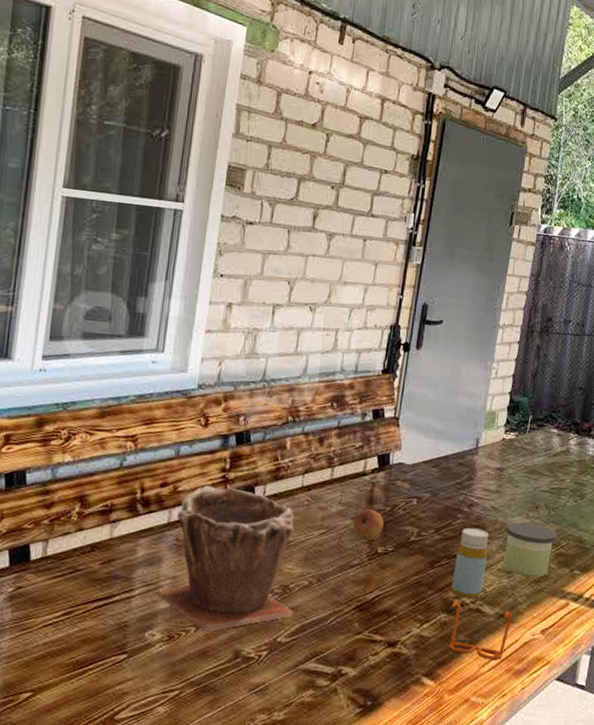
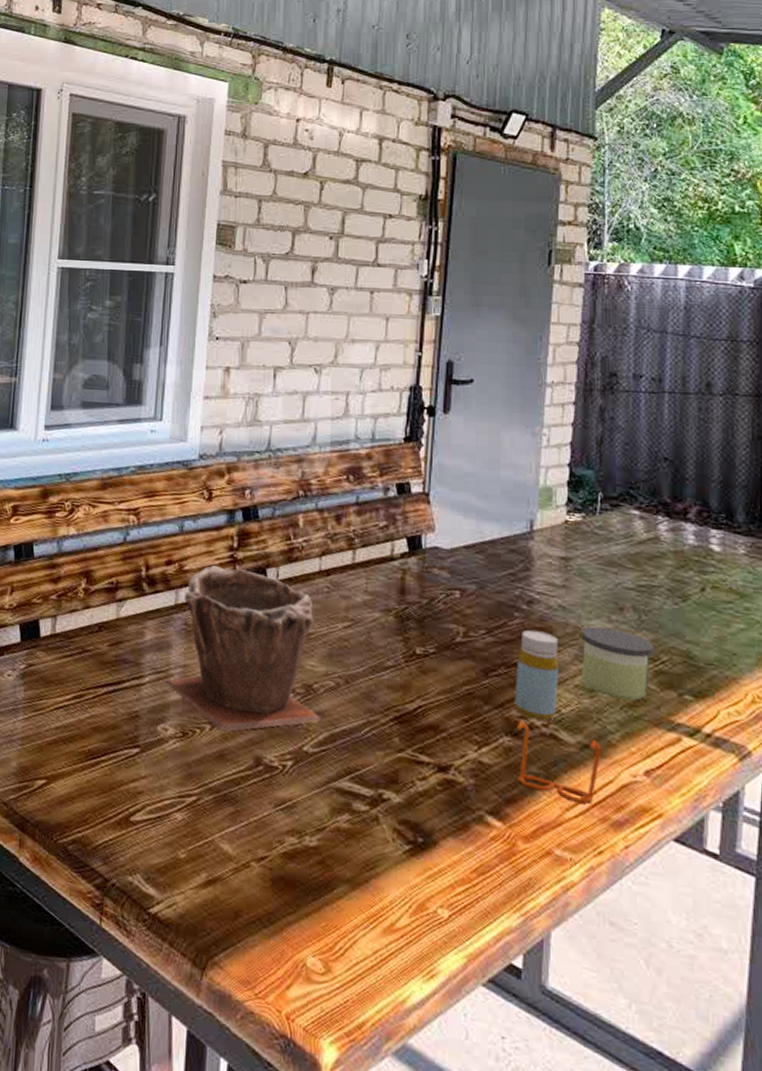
fruit: present [353,509,384,540] -> none [383,600,420,638]

